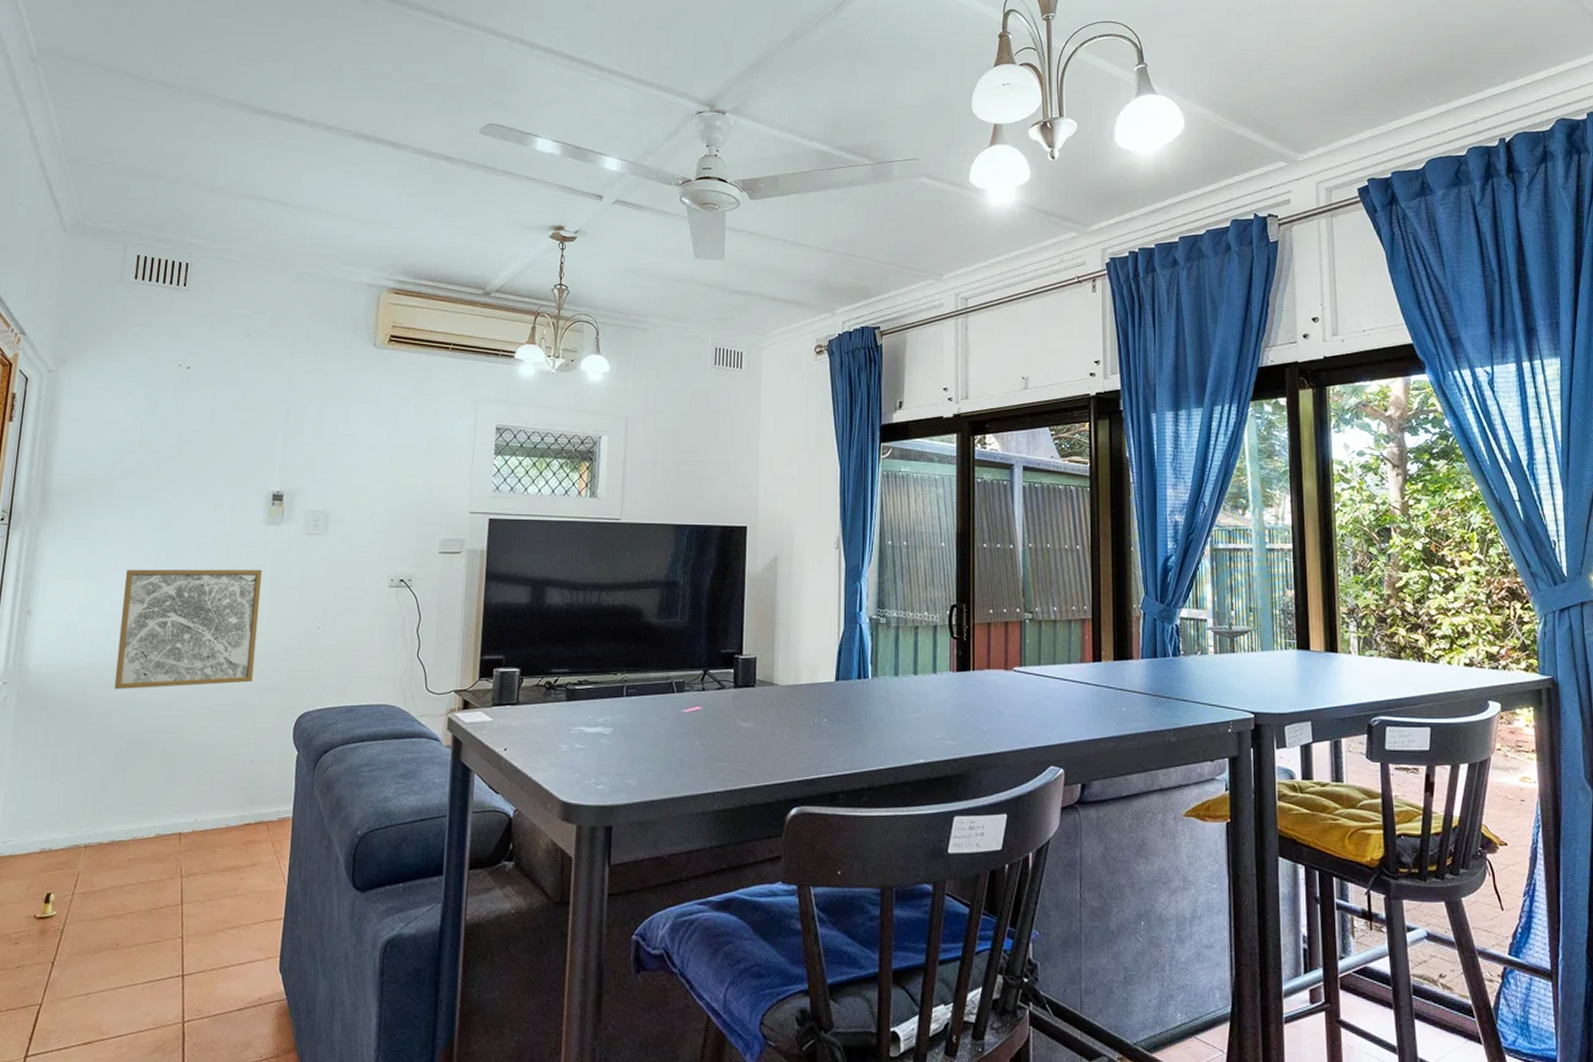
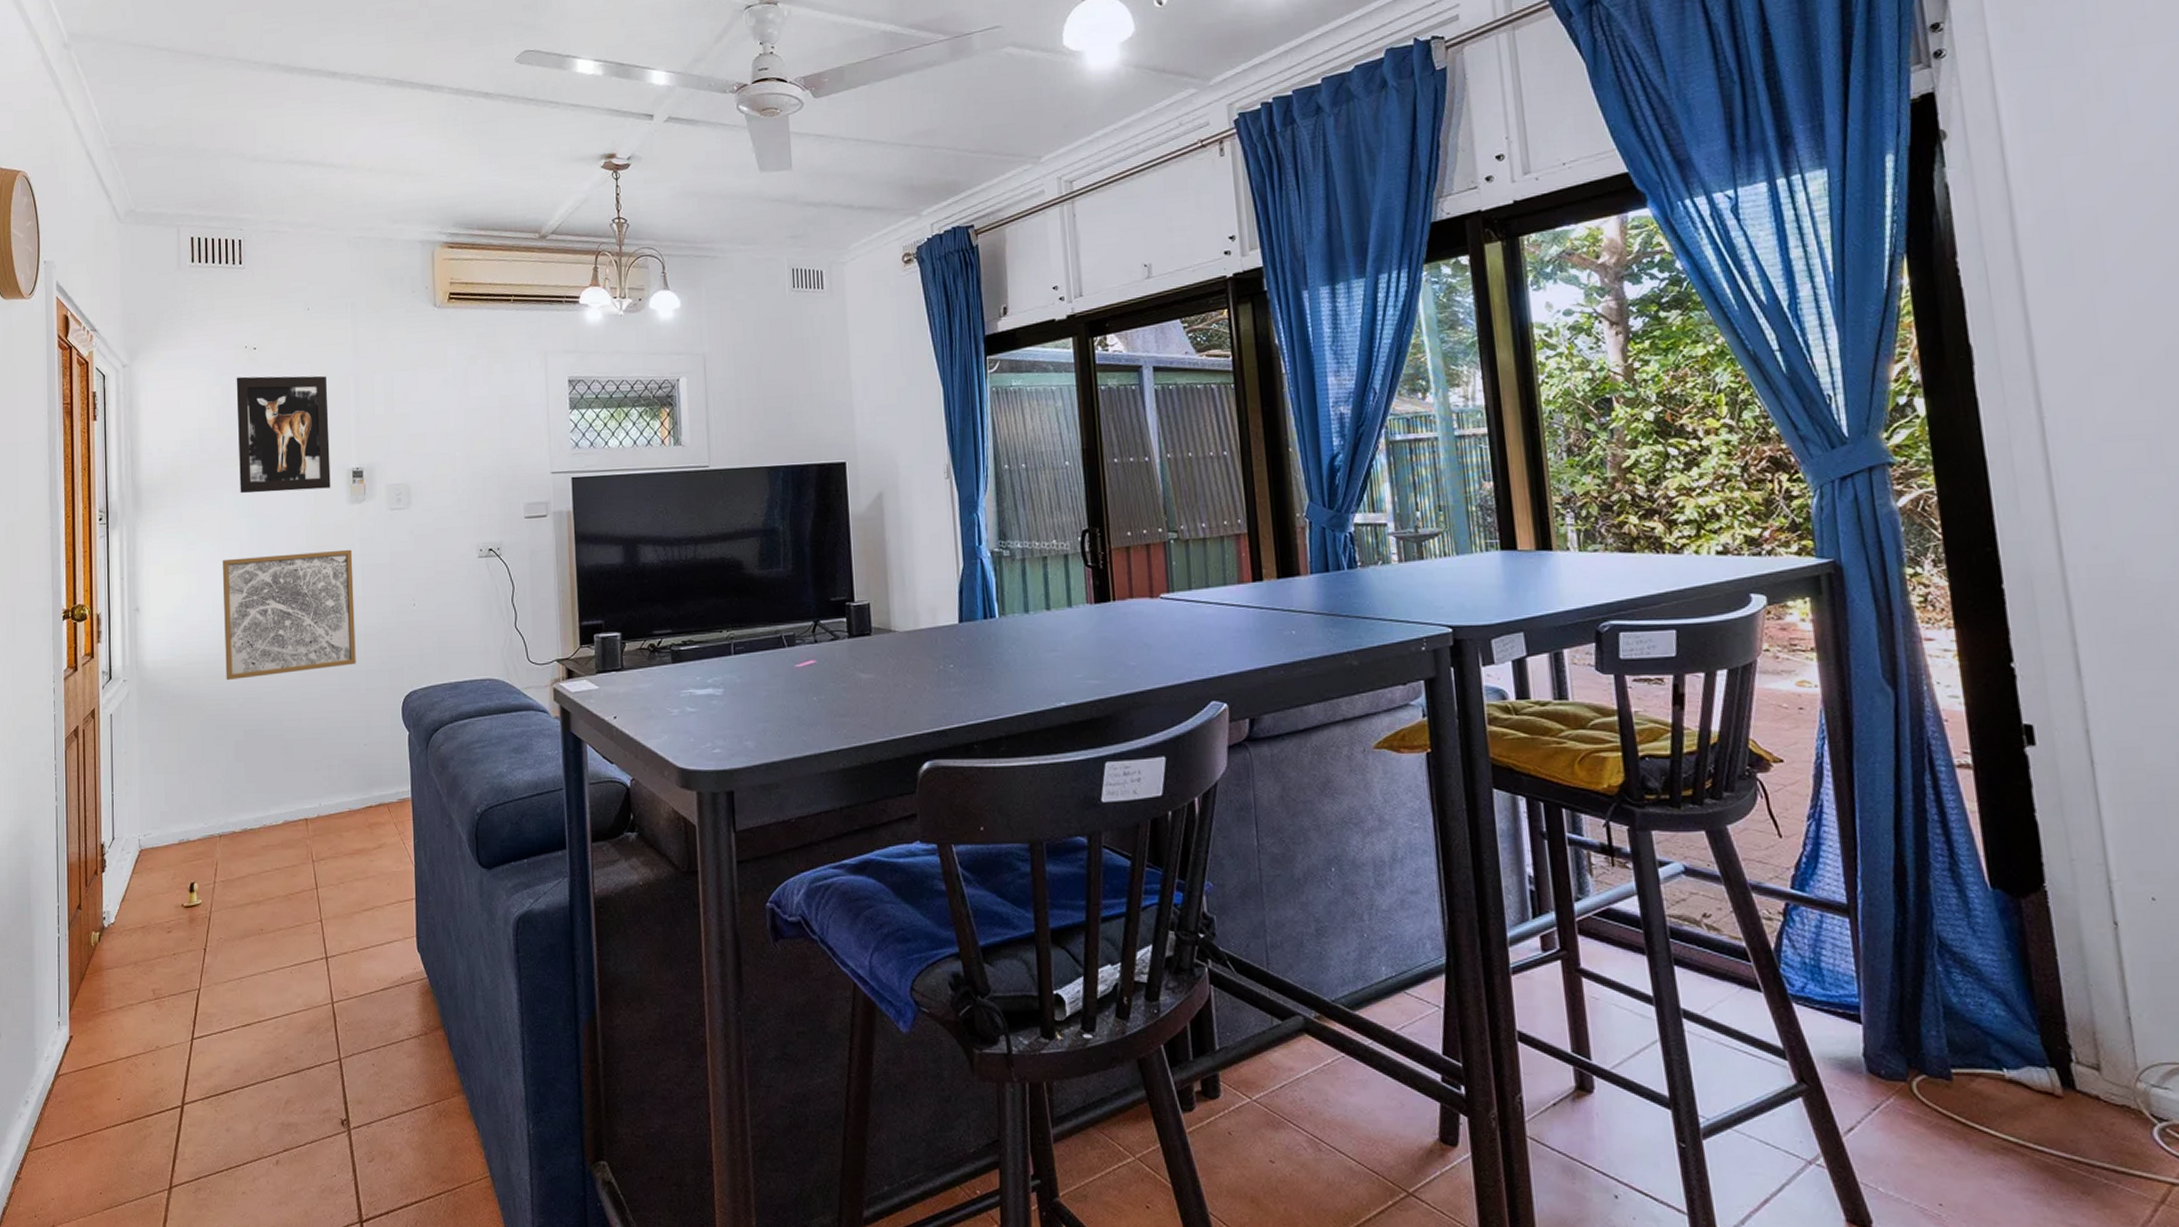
wall art: none [154,393,258,509] -> present [236,375,331,494]

